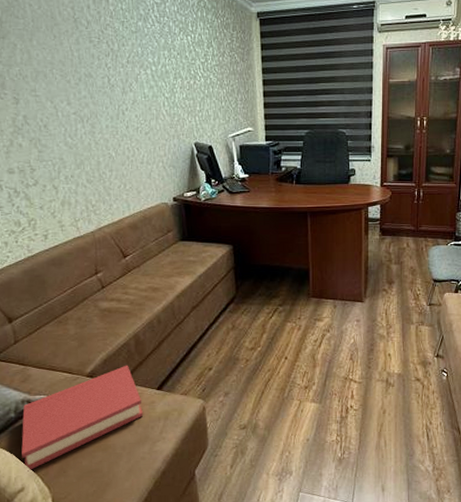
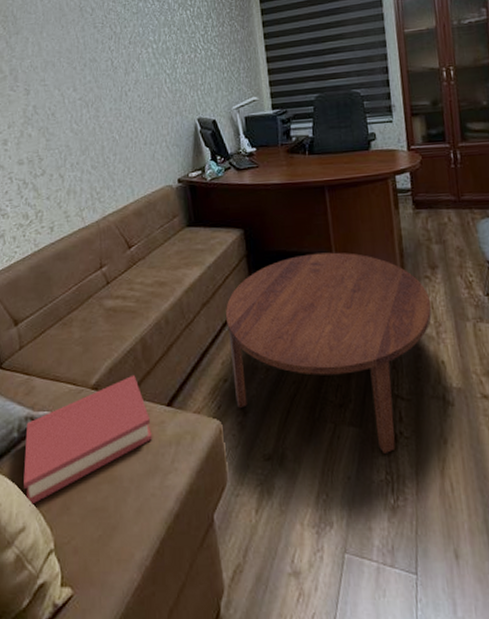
coffee table: none [213,268,386,421] -> present [226,252,432,453]

